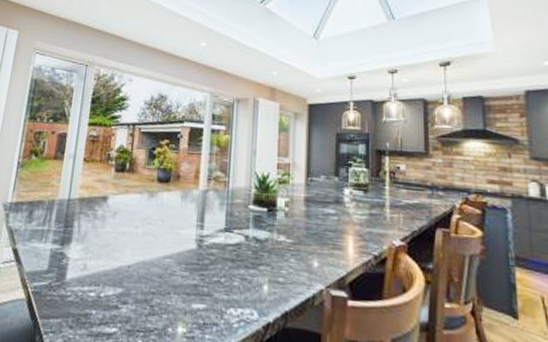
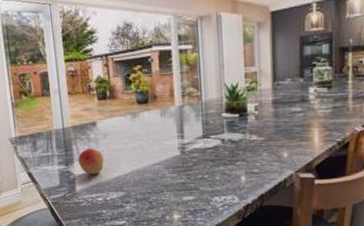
fruit: none [76,227,108,261] -> present [78,148,104,175]

